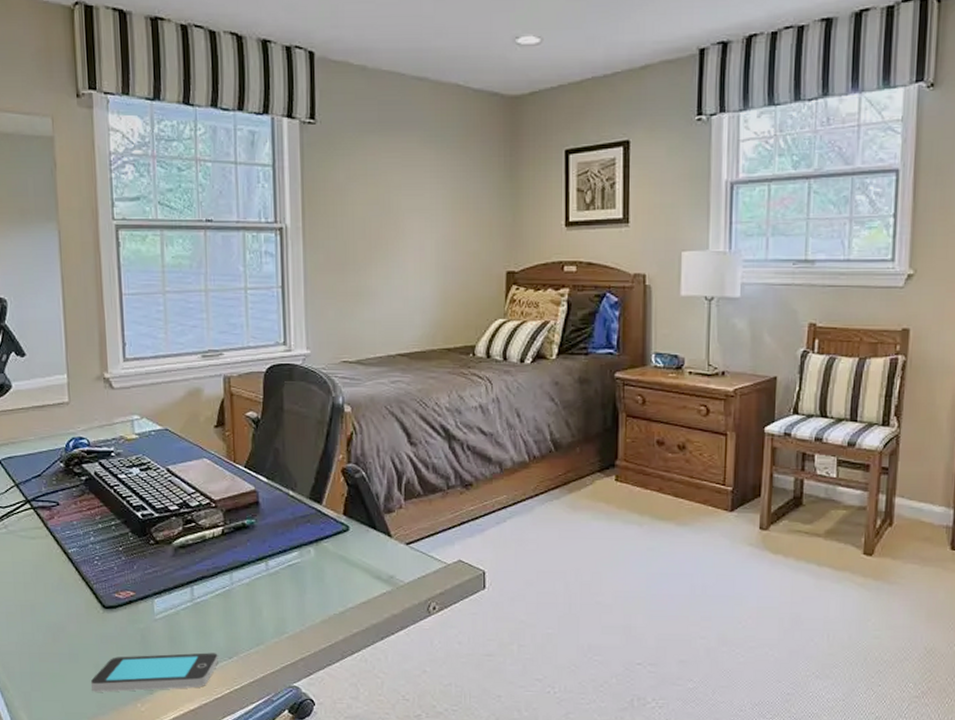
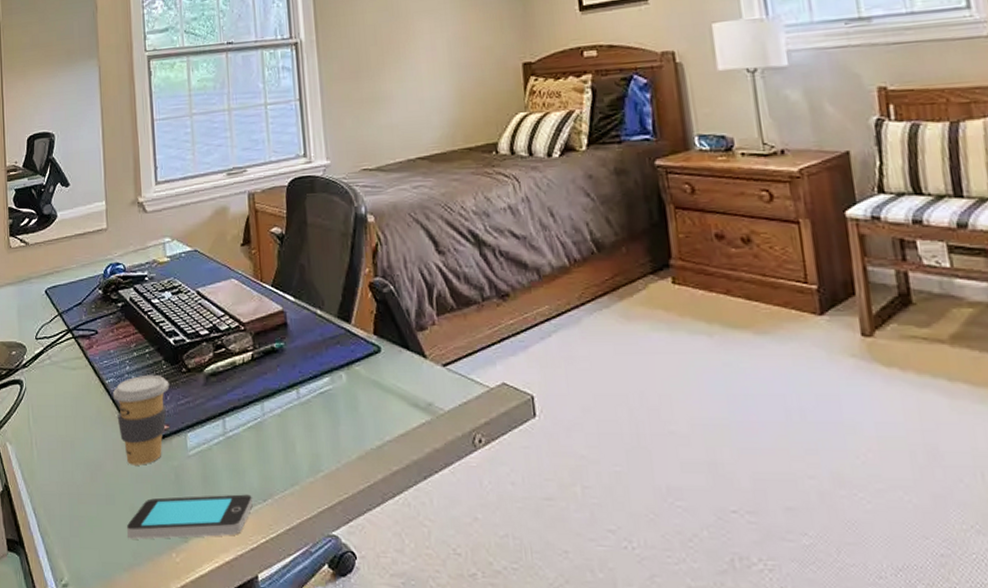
coffee cup: none [75,545,136,628] -> present [112,374,169,465]

